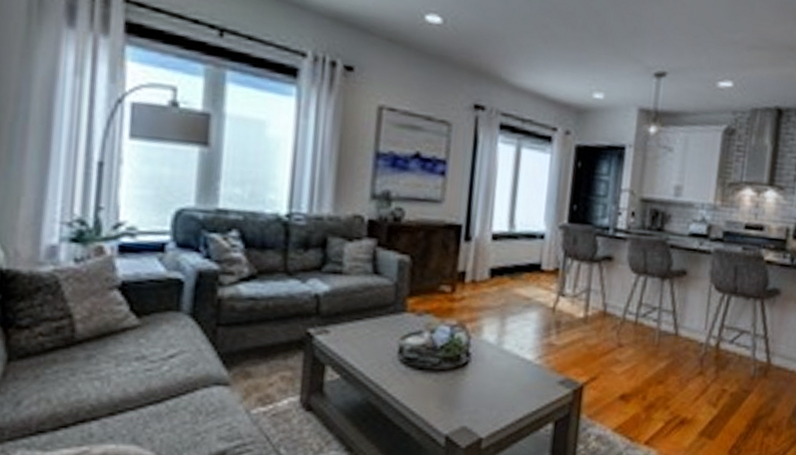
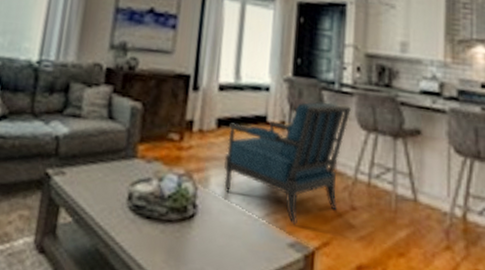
chair: none [497,247,624,364] -> present [224,101,352,225]

